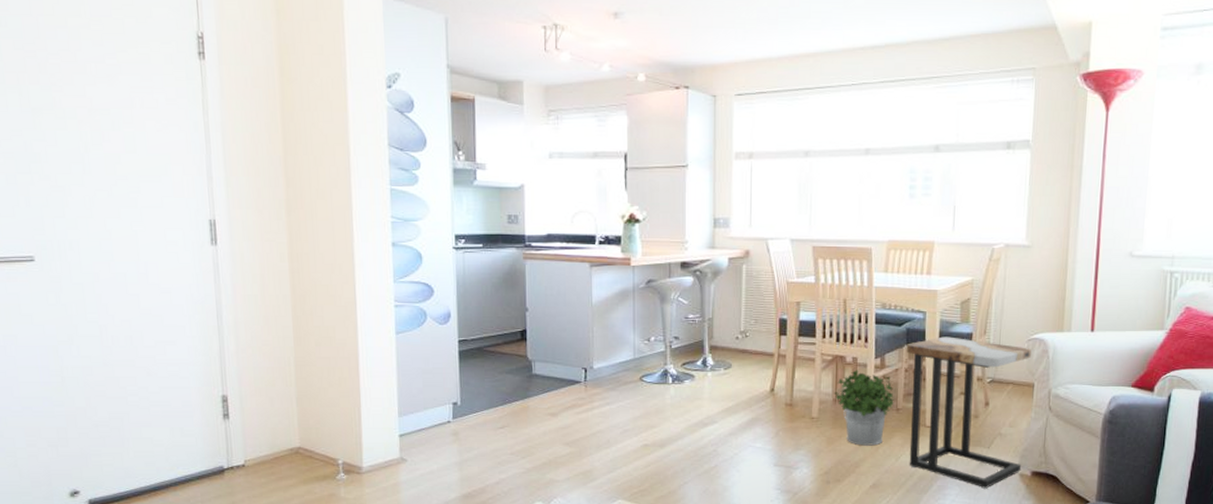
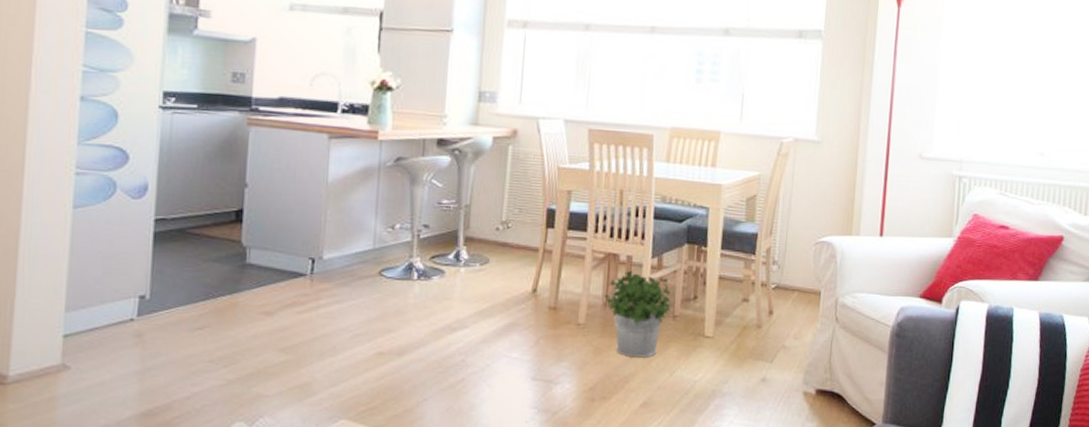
side table: present [906,336,1031,489] -> none [684,236,819,409]

